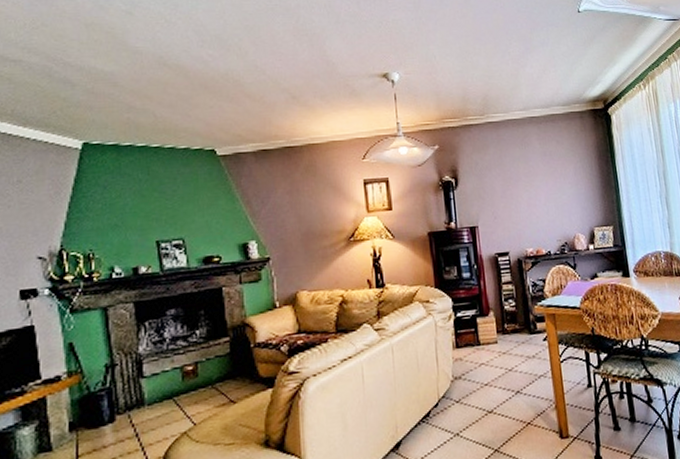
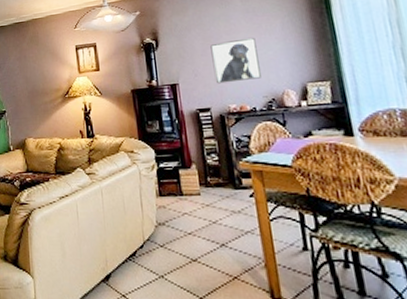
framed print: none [510,180,556,227] -> present [210,37,261,84]

